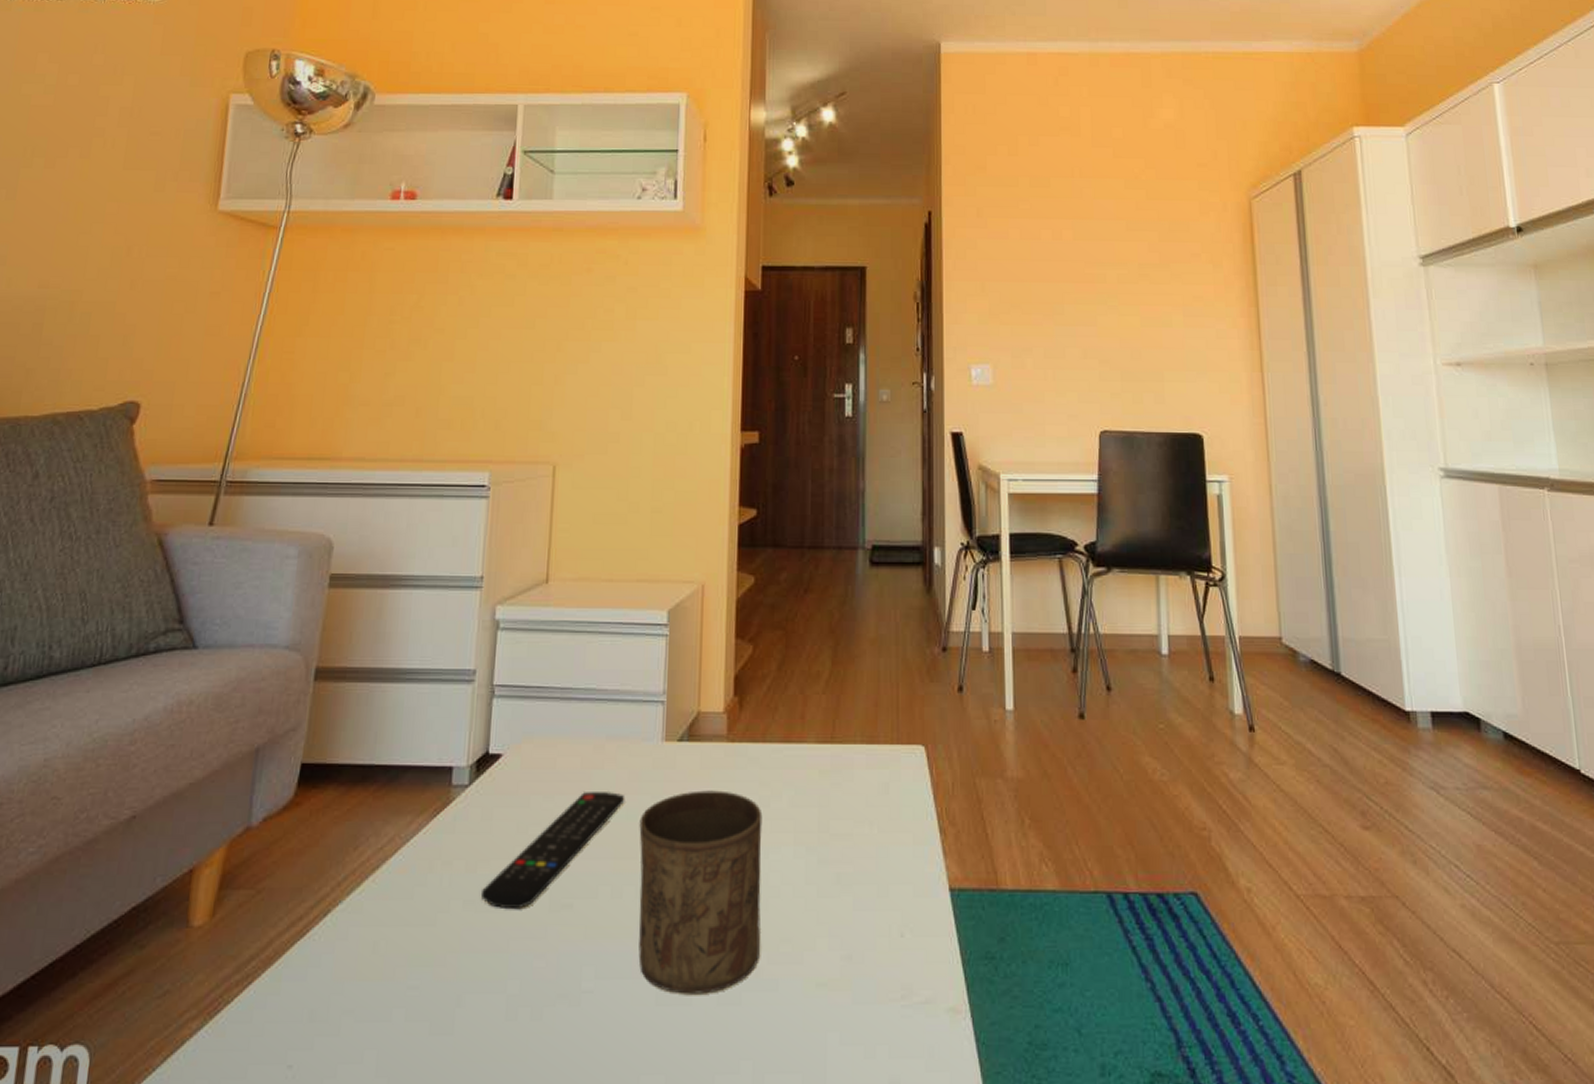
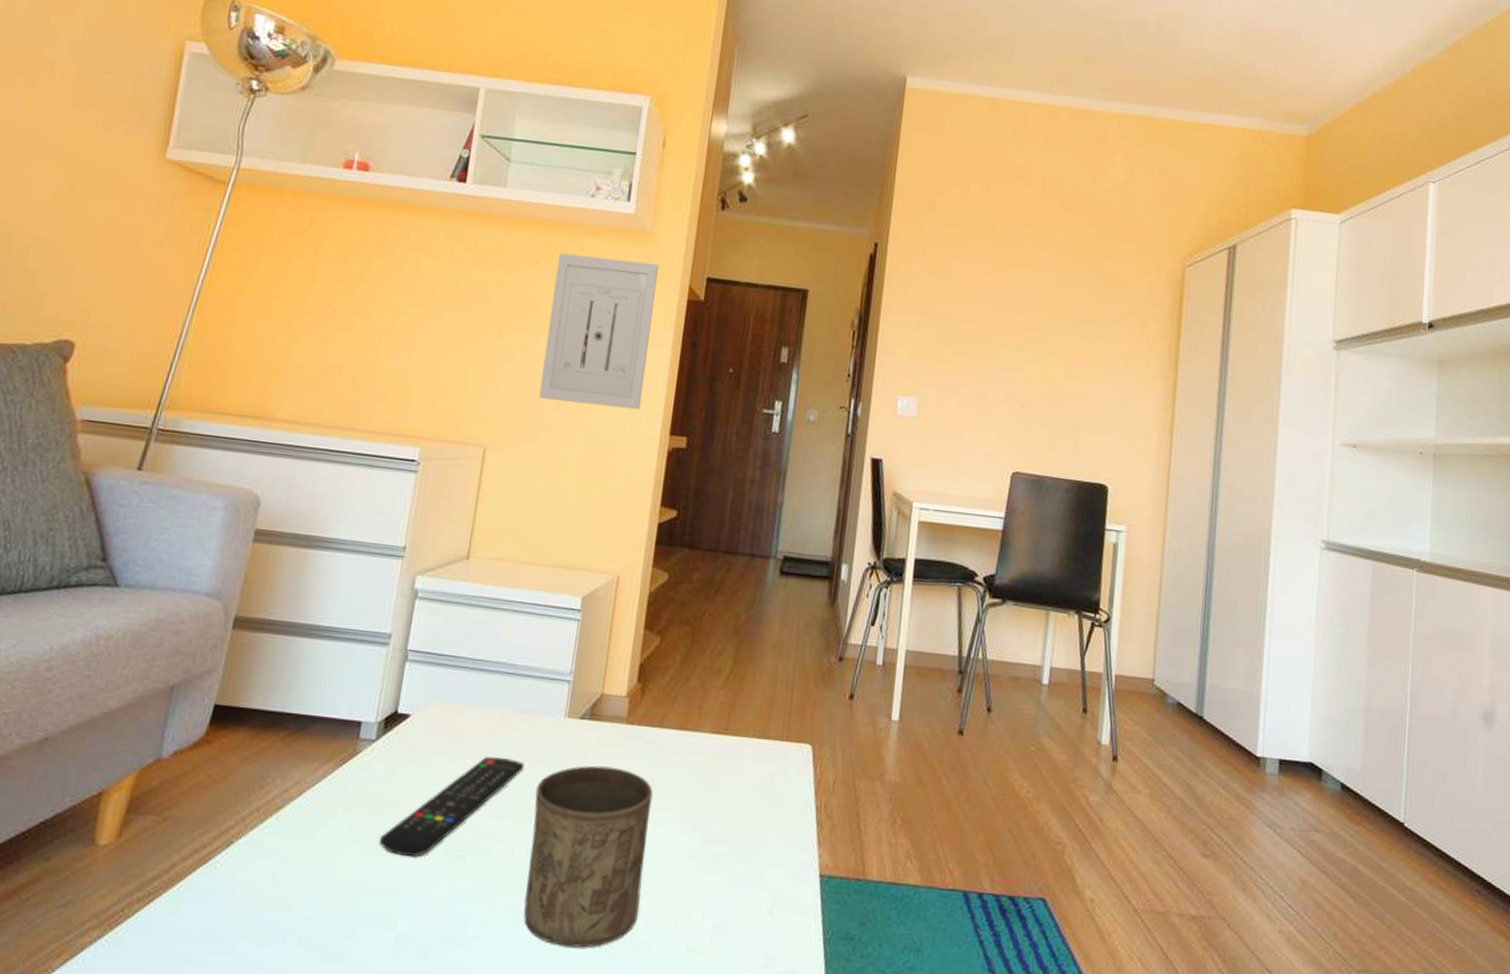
wall art: none [604,258,712,409] -> present [539,253,659,410]

